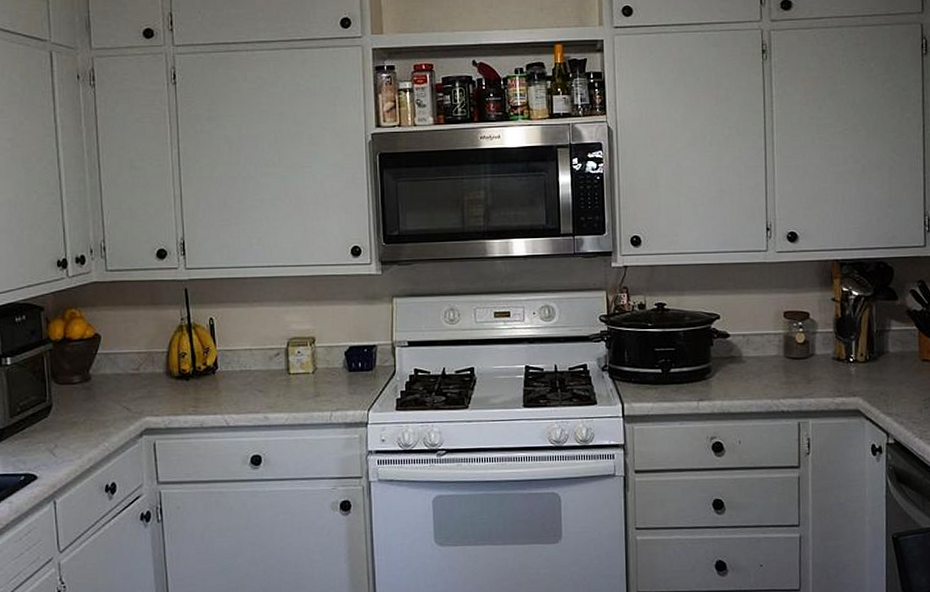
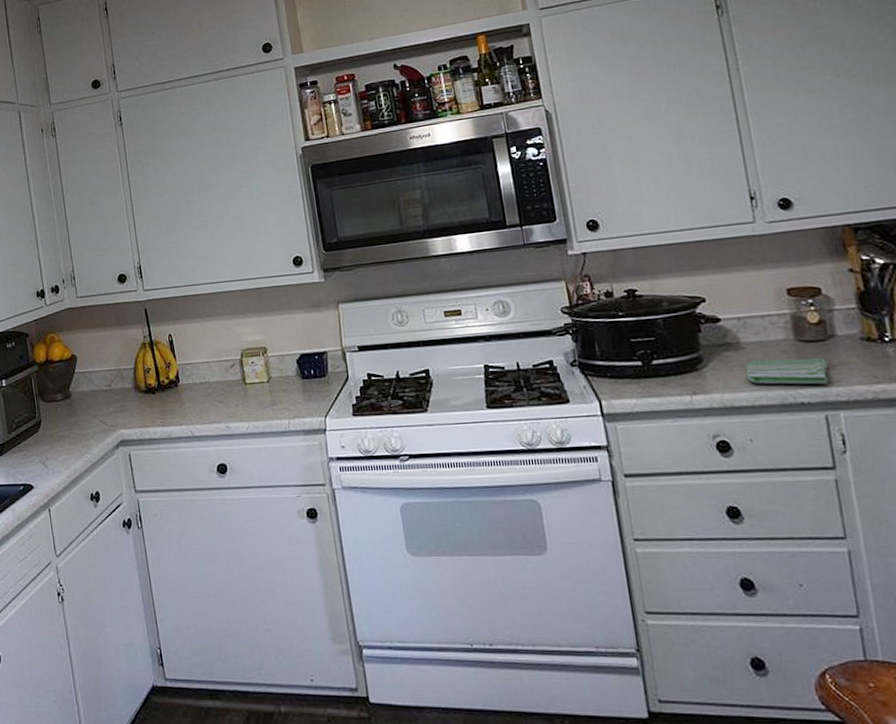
dish towel: none [742,372,806,396] -> present [745,357,828,385]

